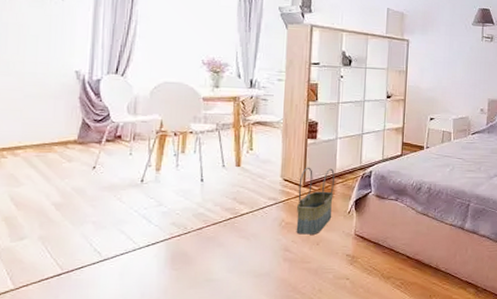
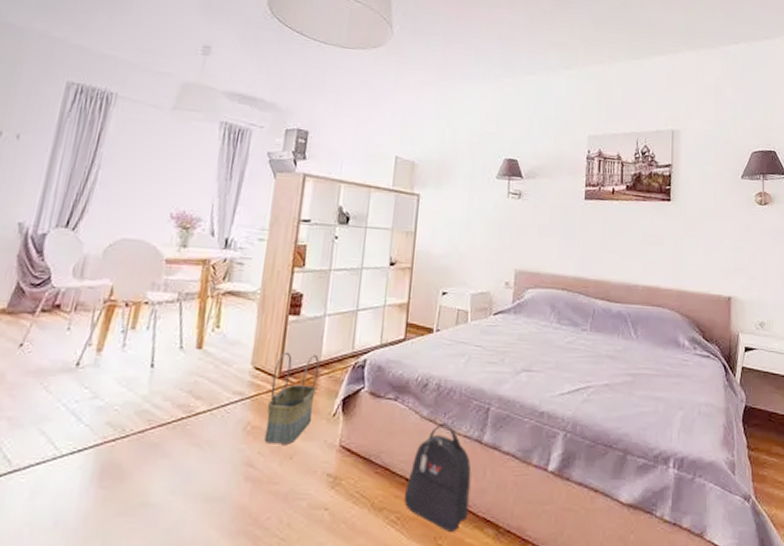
backpack: none [405,215,457,291] -> present [403,422,472,532]

